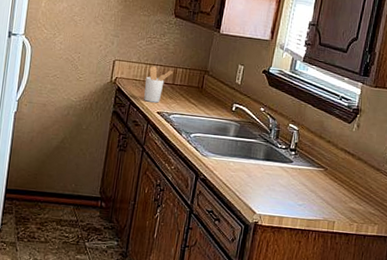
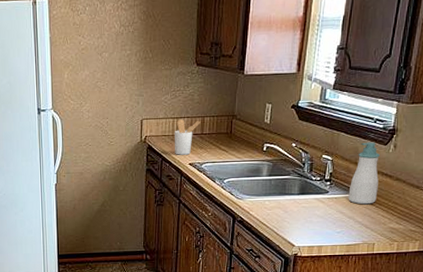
soap bottle: none [311,117,344,181] -> present [348,142,380,205]

